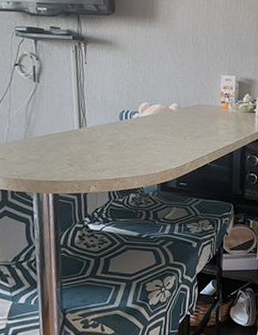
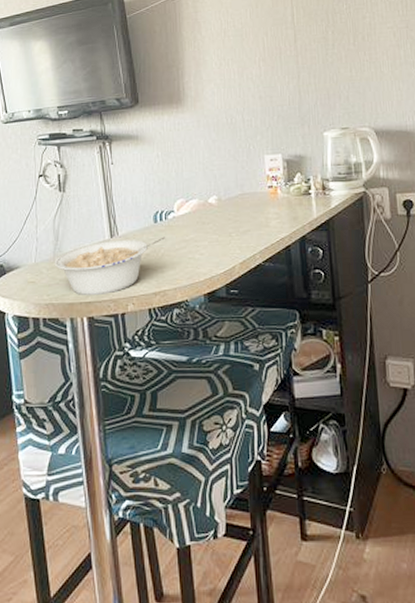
legume: none [24,130,128,177] -> present [54,236,165,296]

